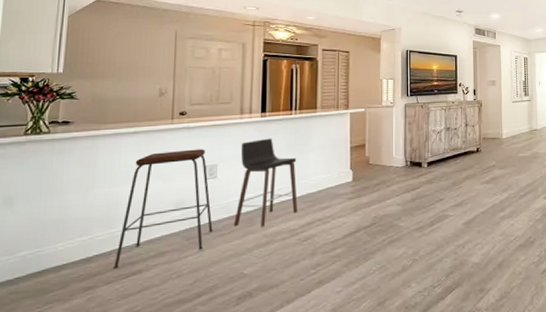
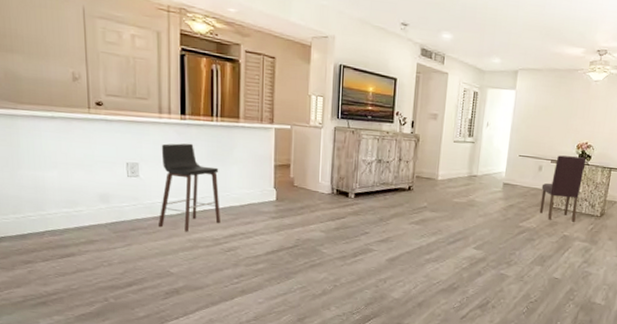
bar stool: present [113,149,213,269] -> none [48,141,138,249]

